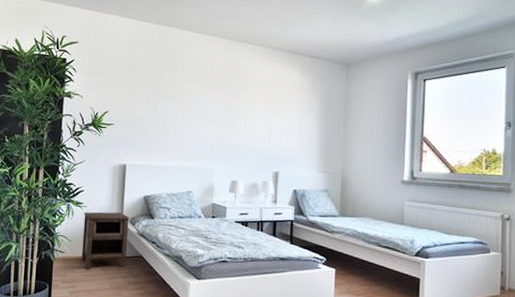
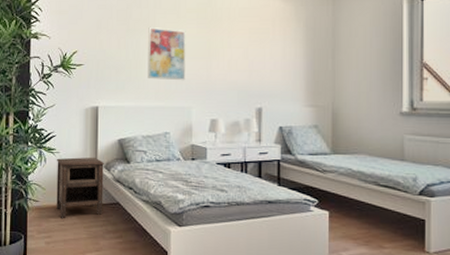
wall art: none [174,91,212,144] -> present [148,26,186,81]

